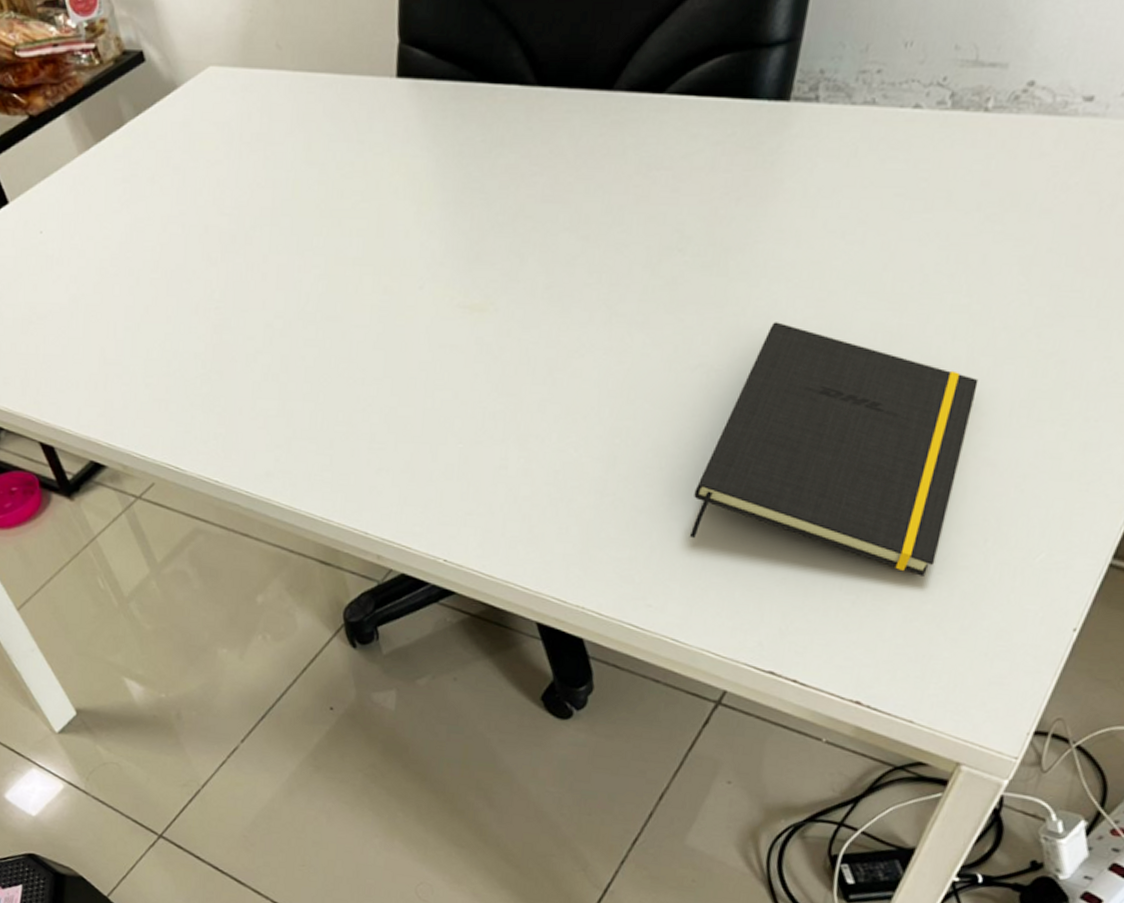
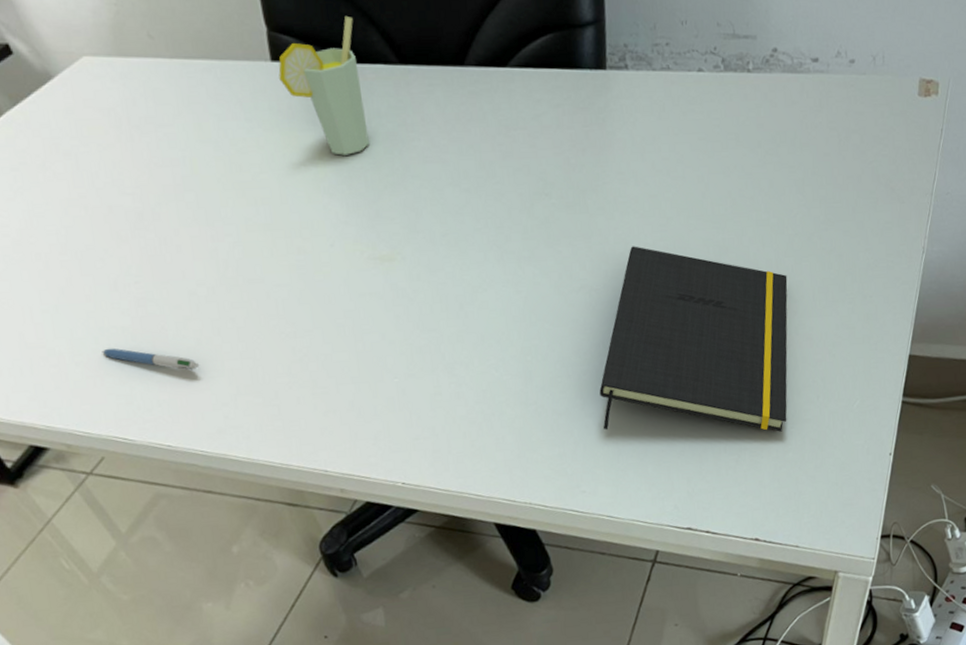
pen: none [171,373,261,406] -> present [102,348,199,370]
cup: none [401,27,495,188] -> present [278,15,369,156]

